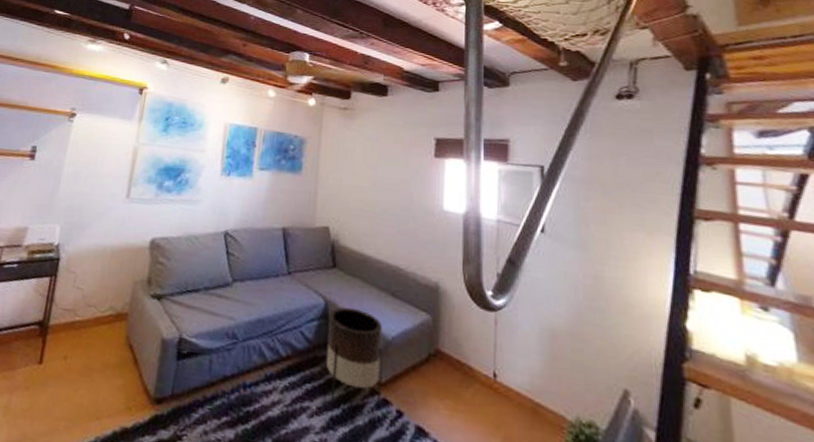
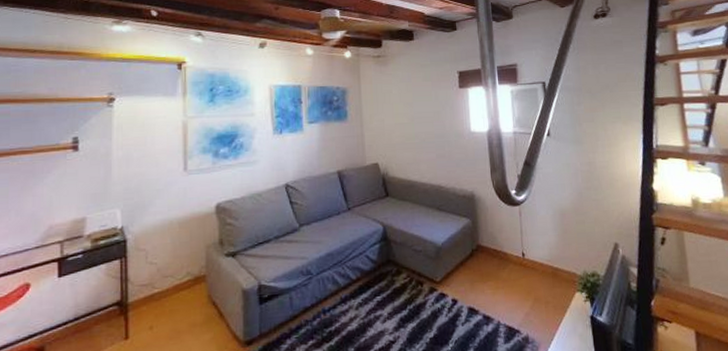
planter: present [325,307,383,406] -> none [388,226,439,308]

